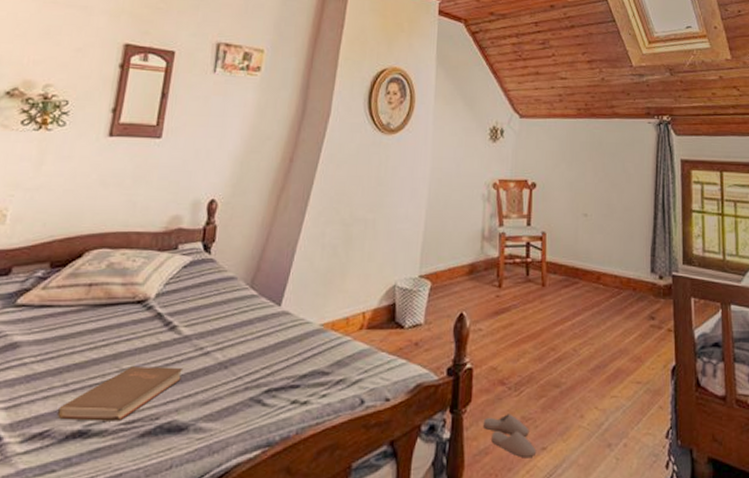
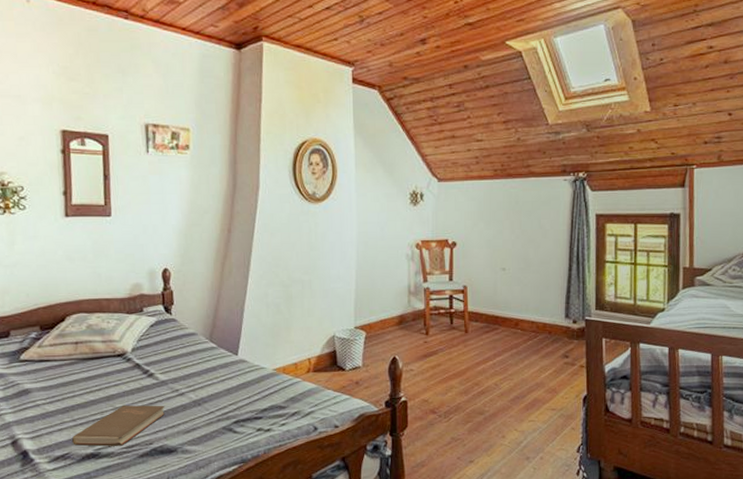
slippers: present [483,414,537,457] -> none [418,436,465,468]

